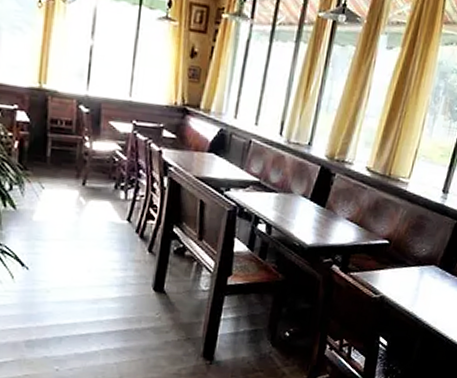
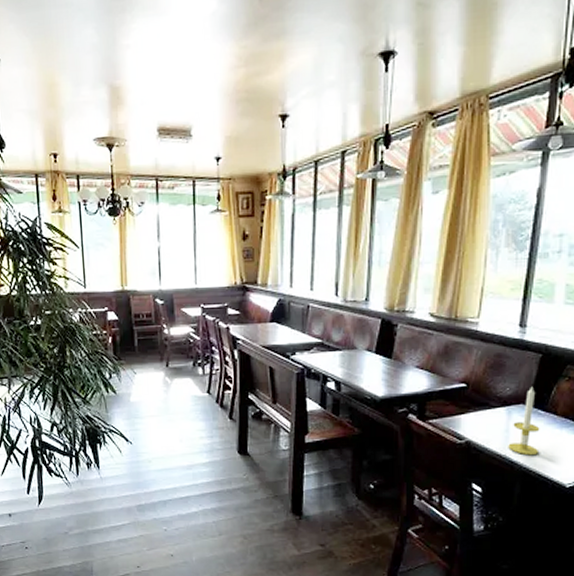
candle: none [416,250,447,314] -> present [508,386,540,456]

